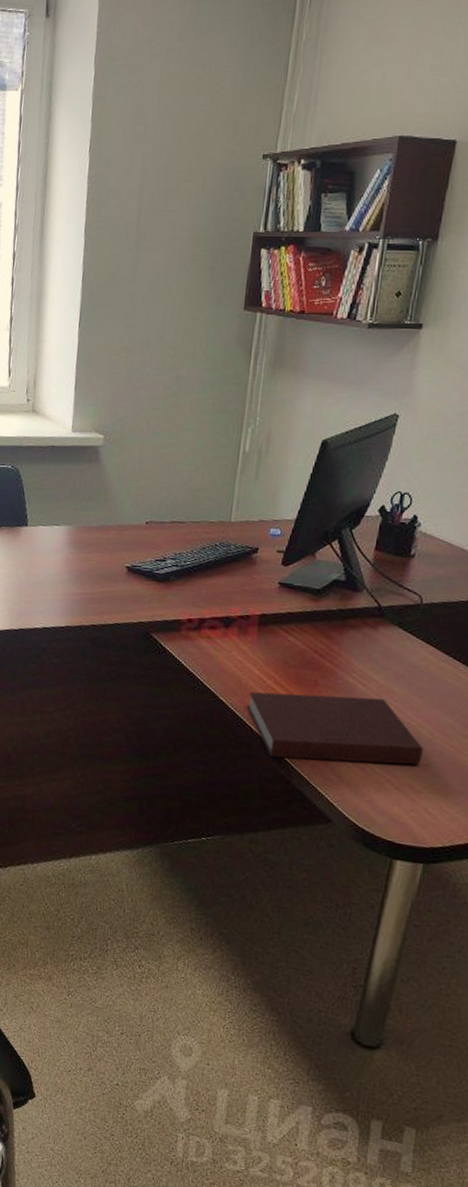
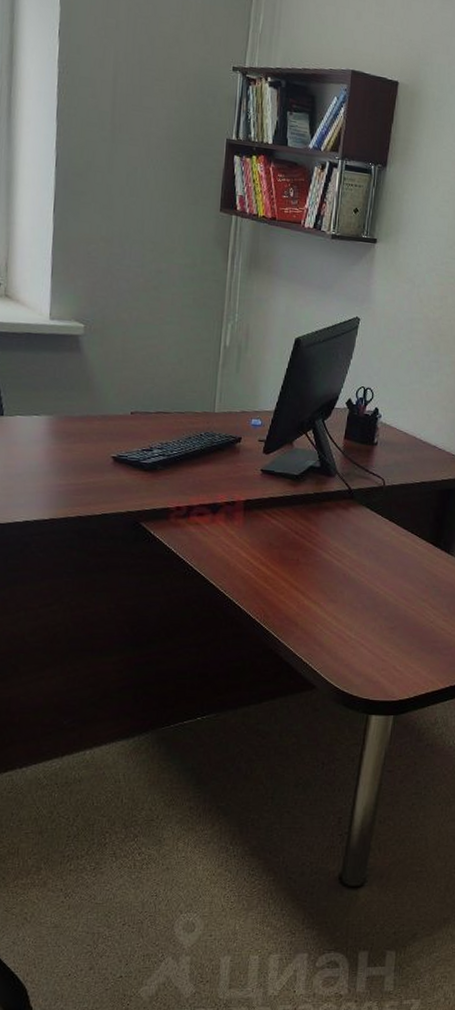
notebook: present [246,691,423,766] -> none [235,571,390,634]

